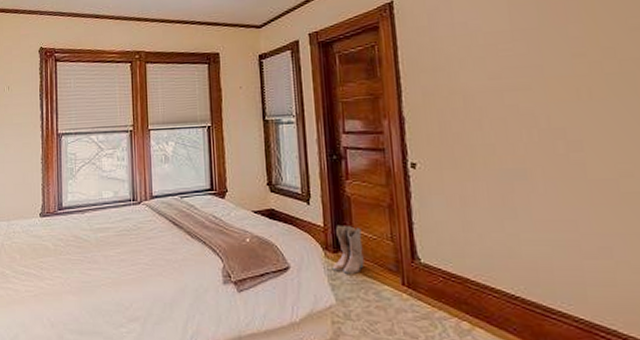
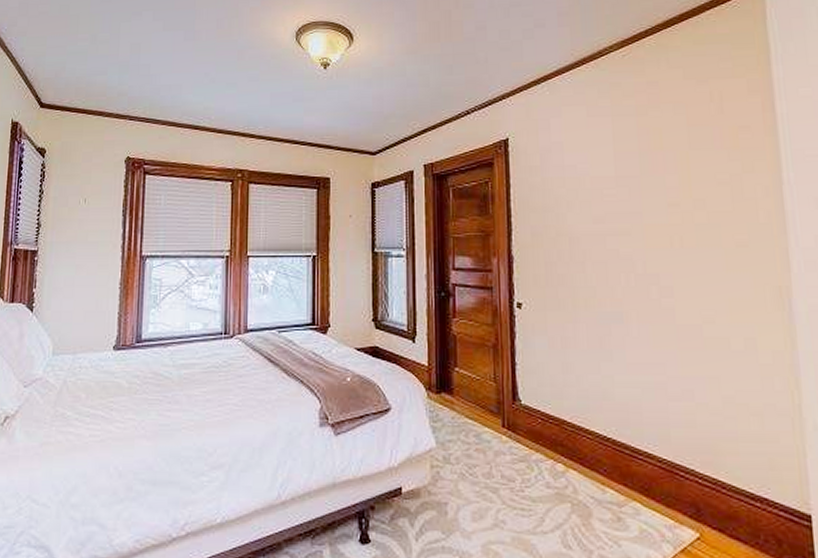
boots: present [331,225,364,274] -> none [433,364,466,415]

